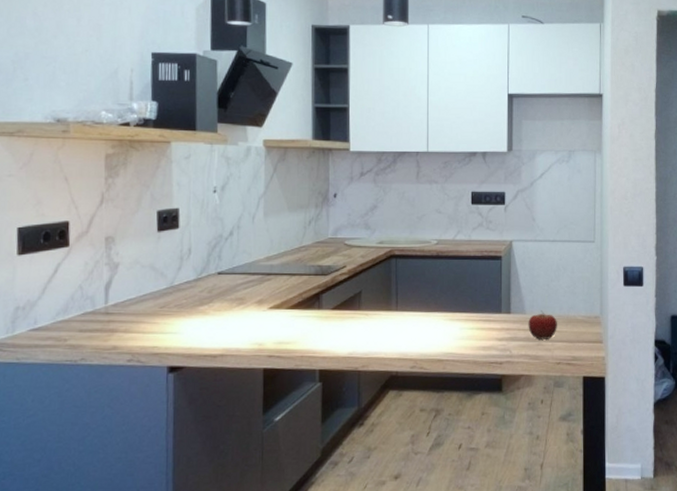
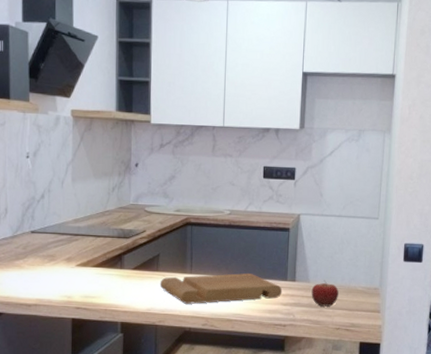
cutting board: none [362,306,497,345] -> present [159,273,283,304]

